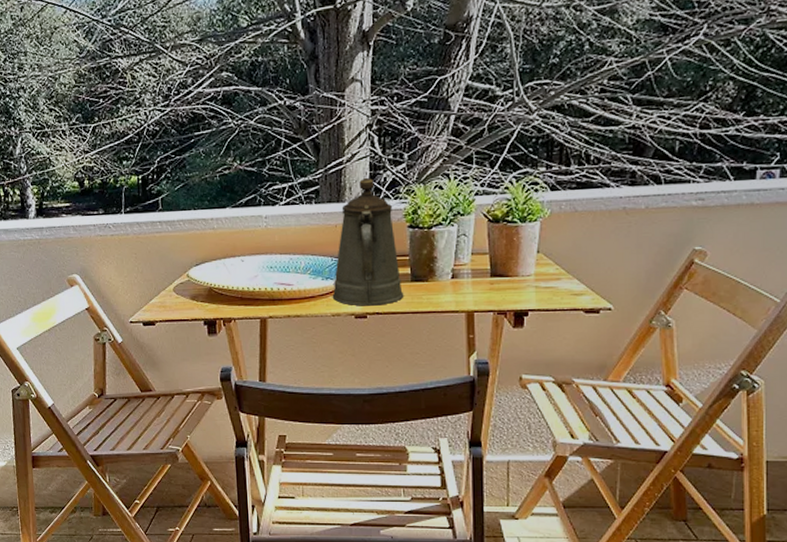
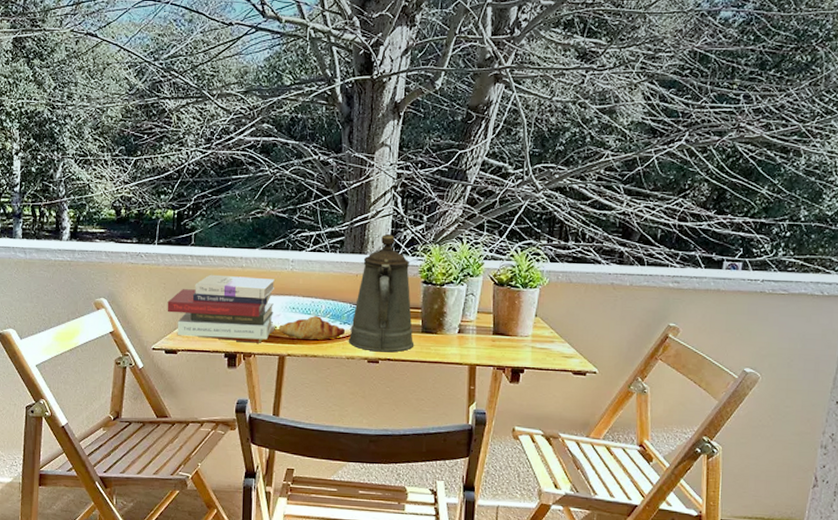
books: none [140,238,254,308] -> present [167,274,275,343]
croissant: none [257,272,328,300] -> present [279,315,345,340]

